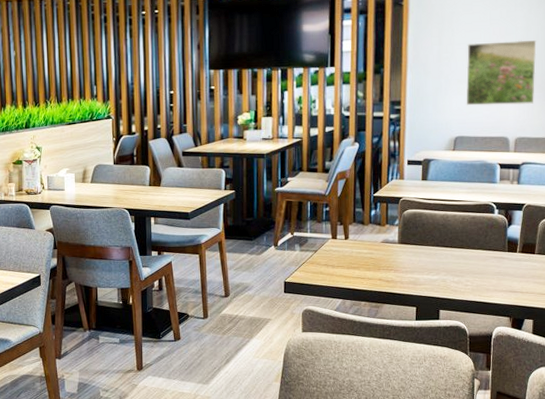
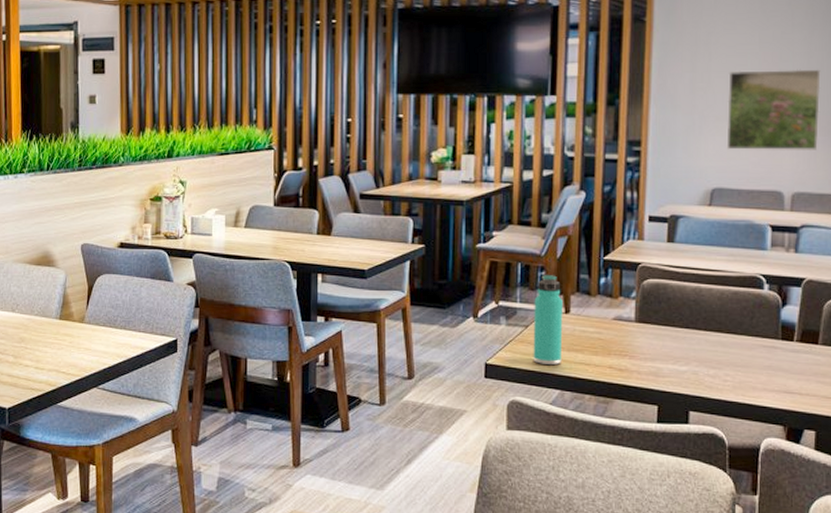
thermos bottle: none [321,209,343,280] -> present [533,274,563,365]

